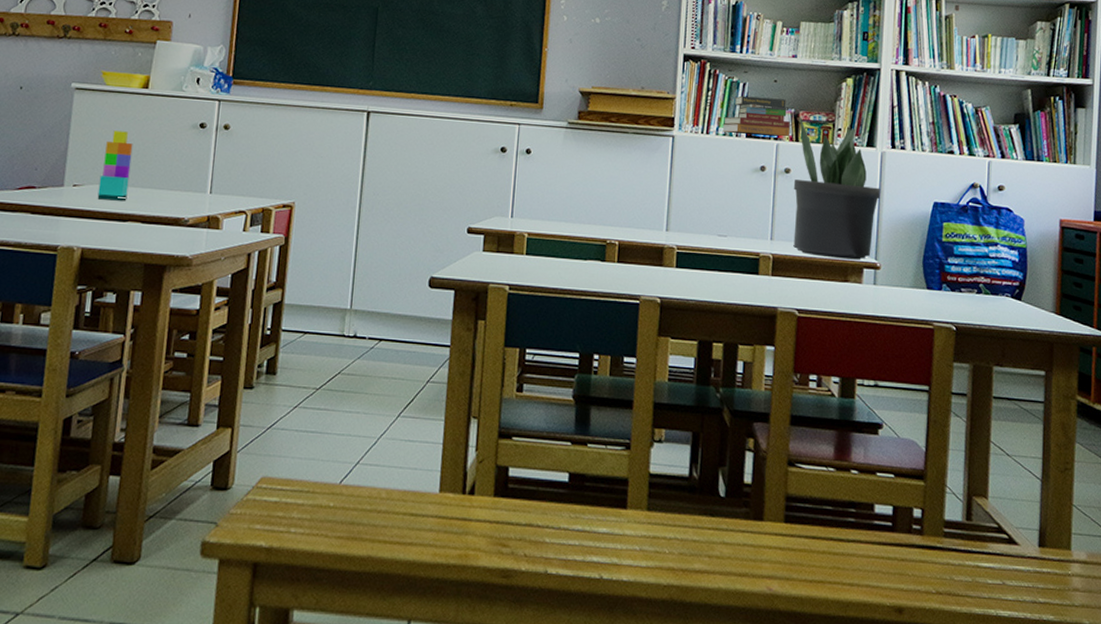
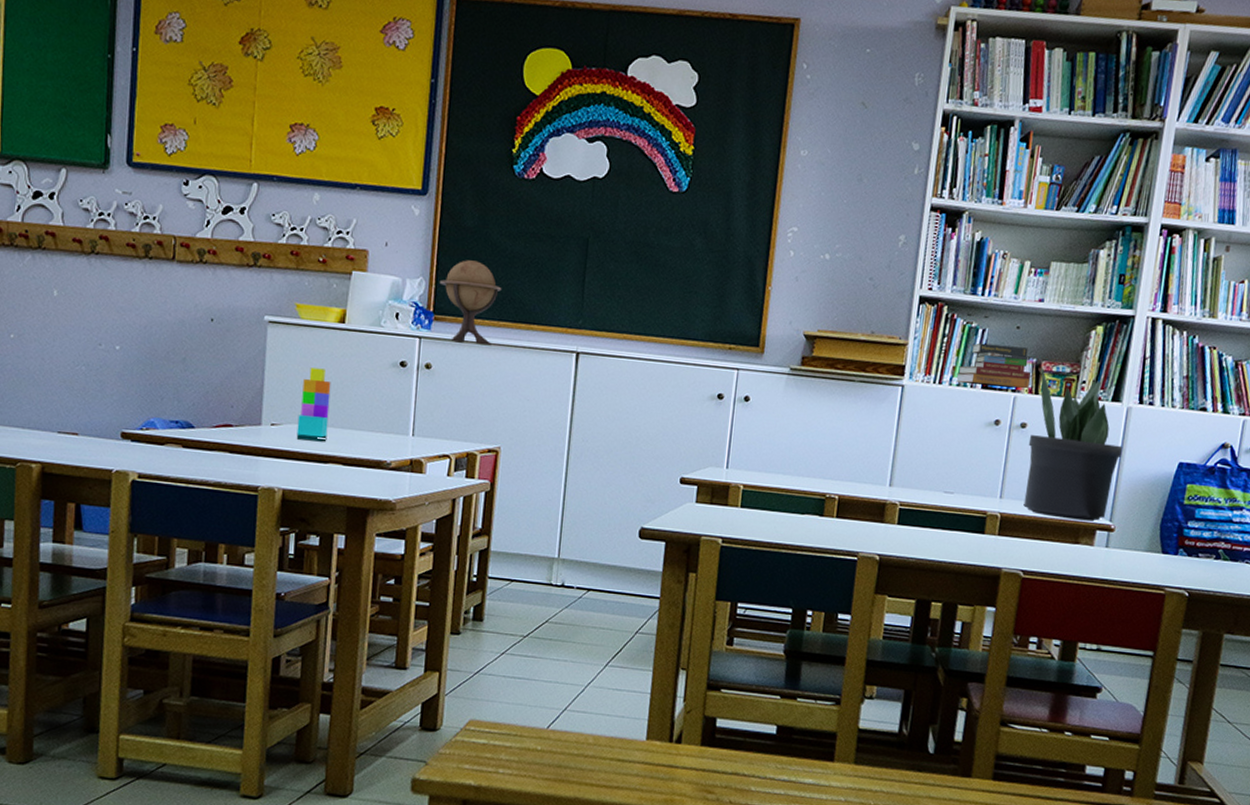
globe: none [239,29,297,107] -> present [440,260,502,346]

